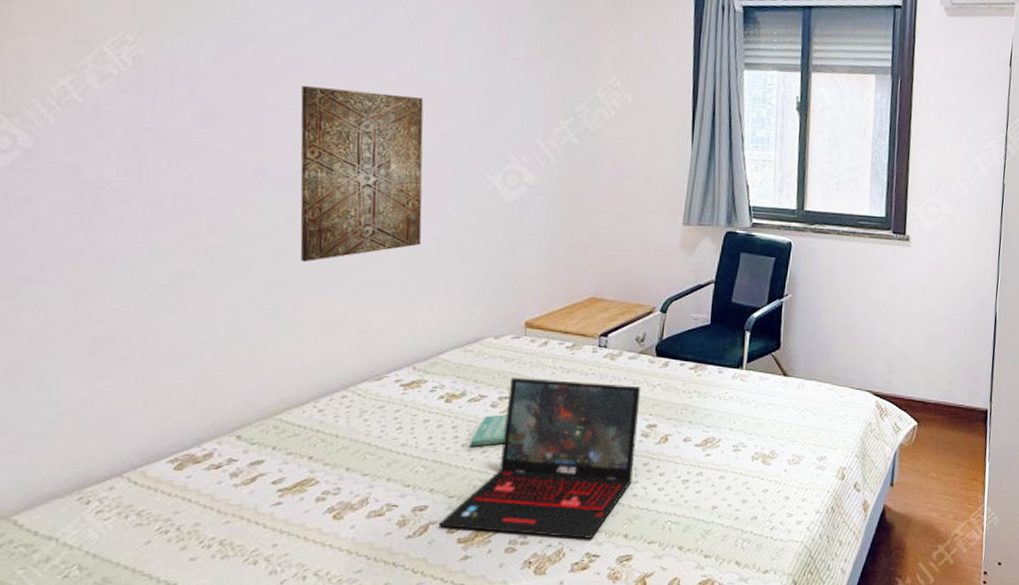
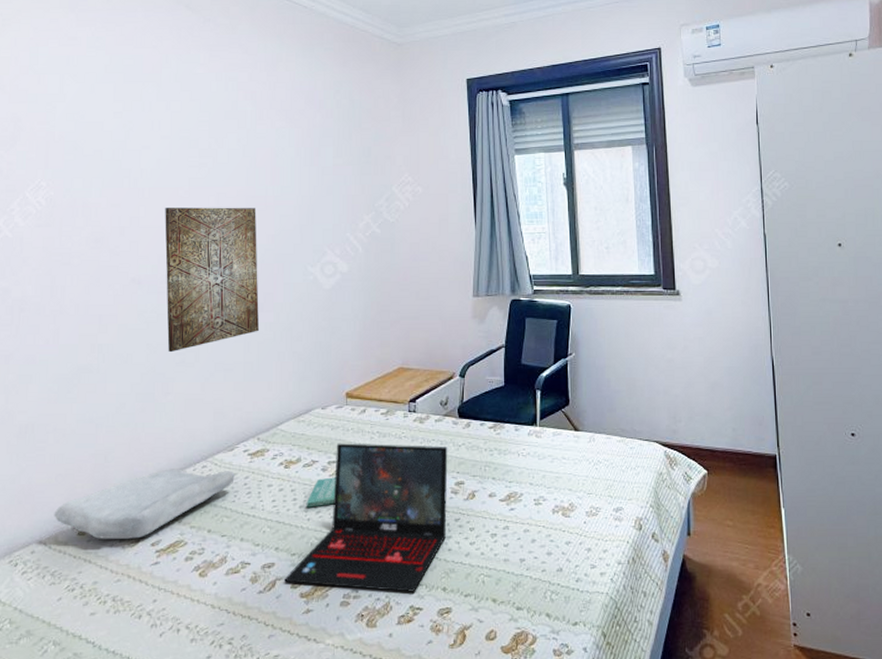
soap bar: none [141,397,383,477] -> present [54,469,235,540]

